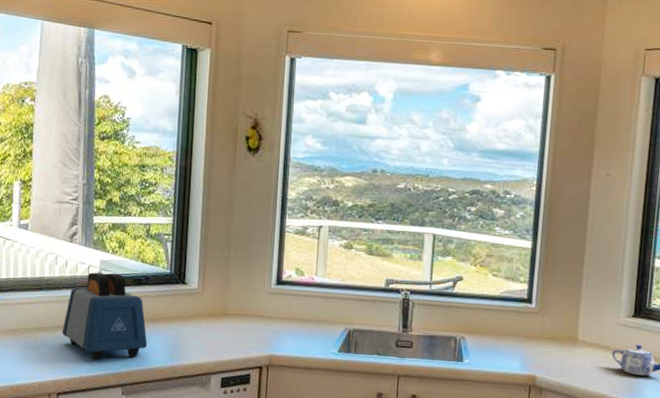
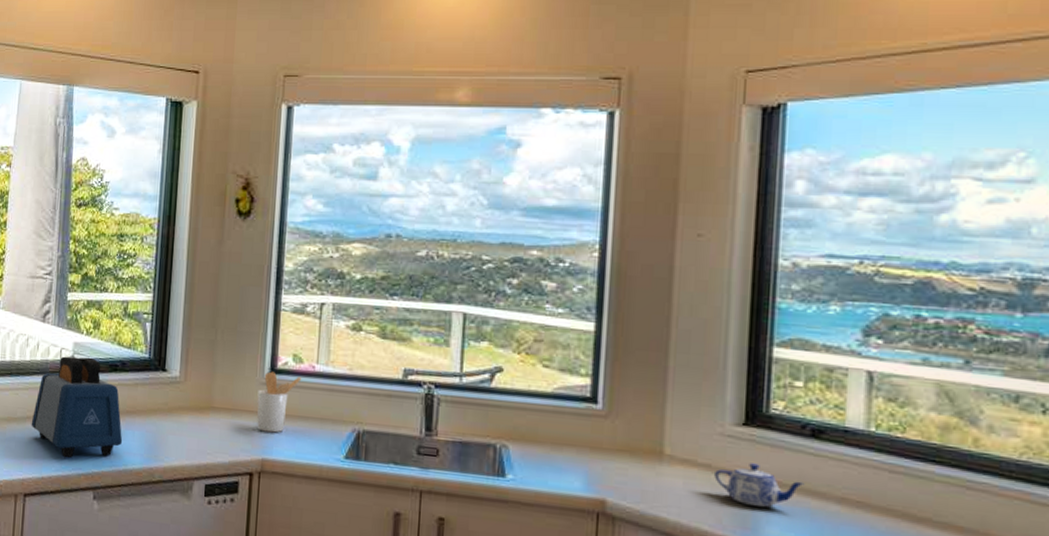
utensil holder: none [265,283,303,333] -> present [257,371,302,433]

